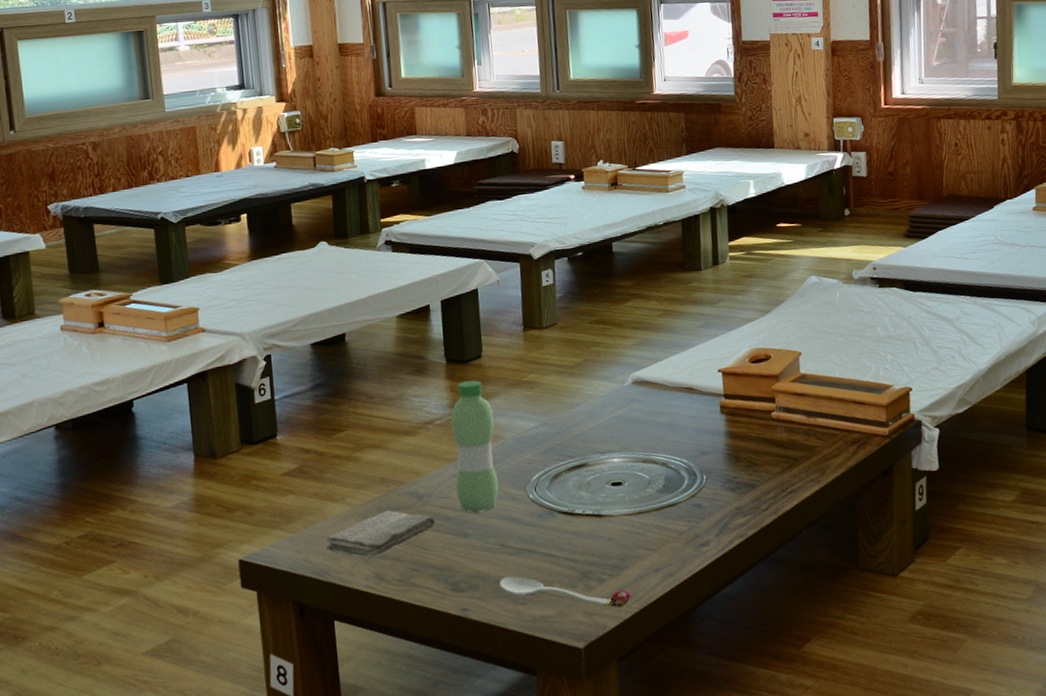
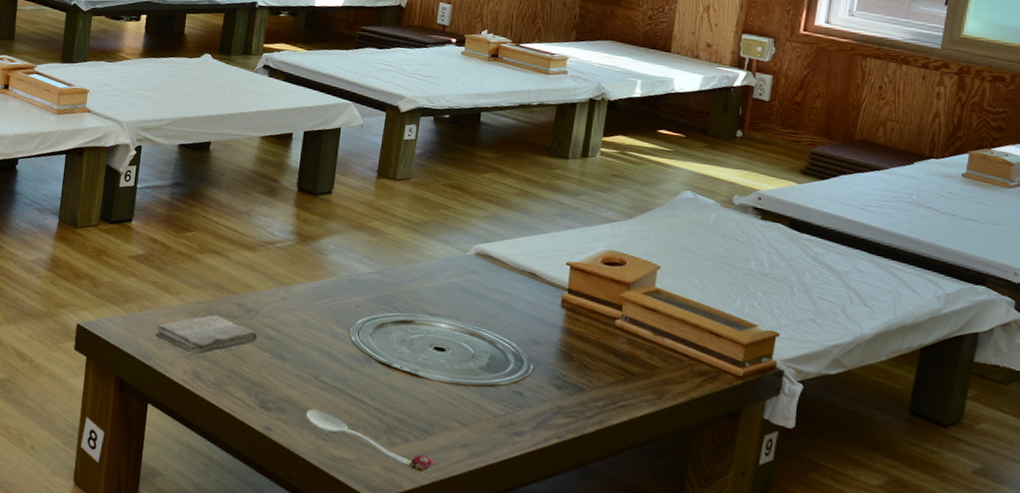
water bottle: present [451,380,499,513] -> none [282,212,332,341]

